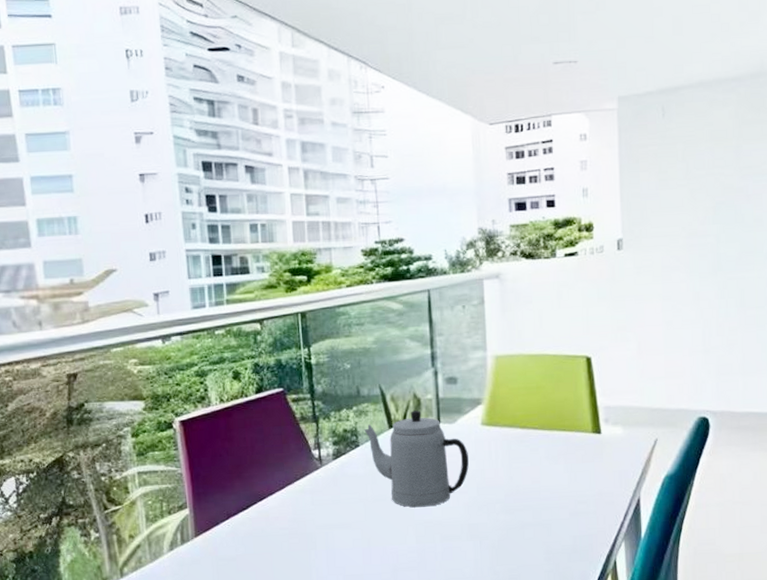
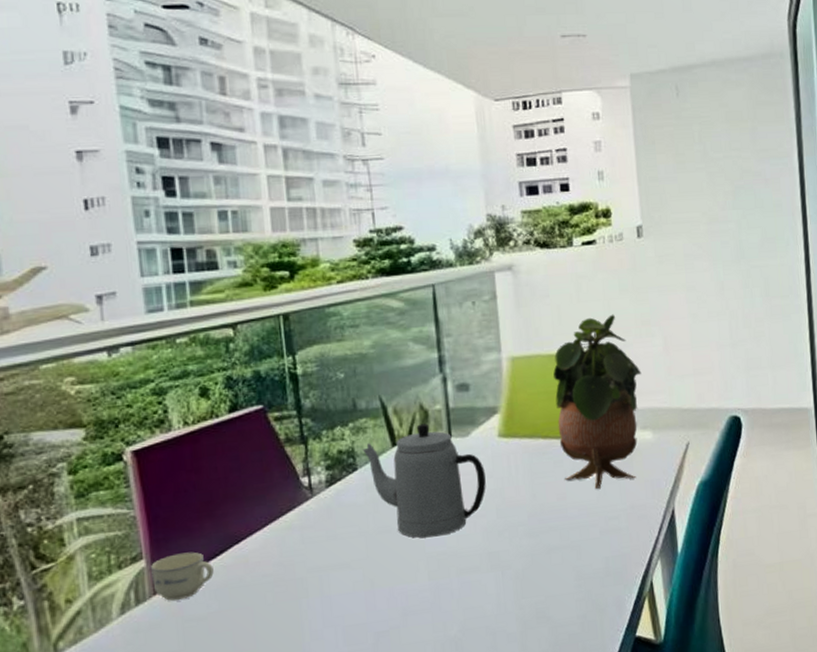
cup: none [193,505,242,543] -> present [151,551,214,601]
potted plant: none [533,320,615,475] -> present [553,314,642,489]

